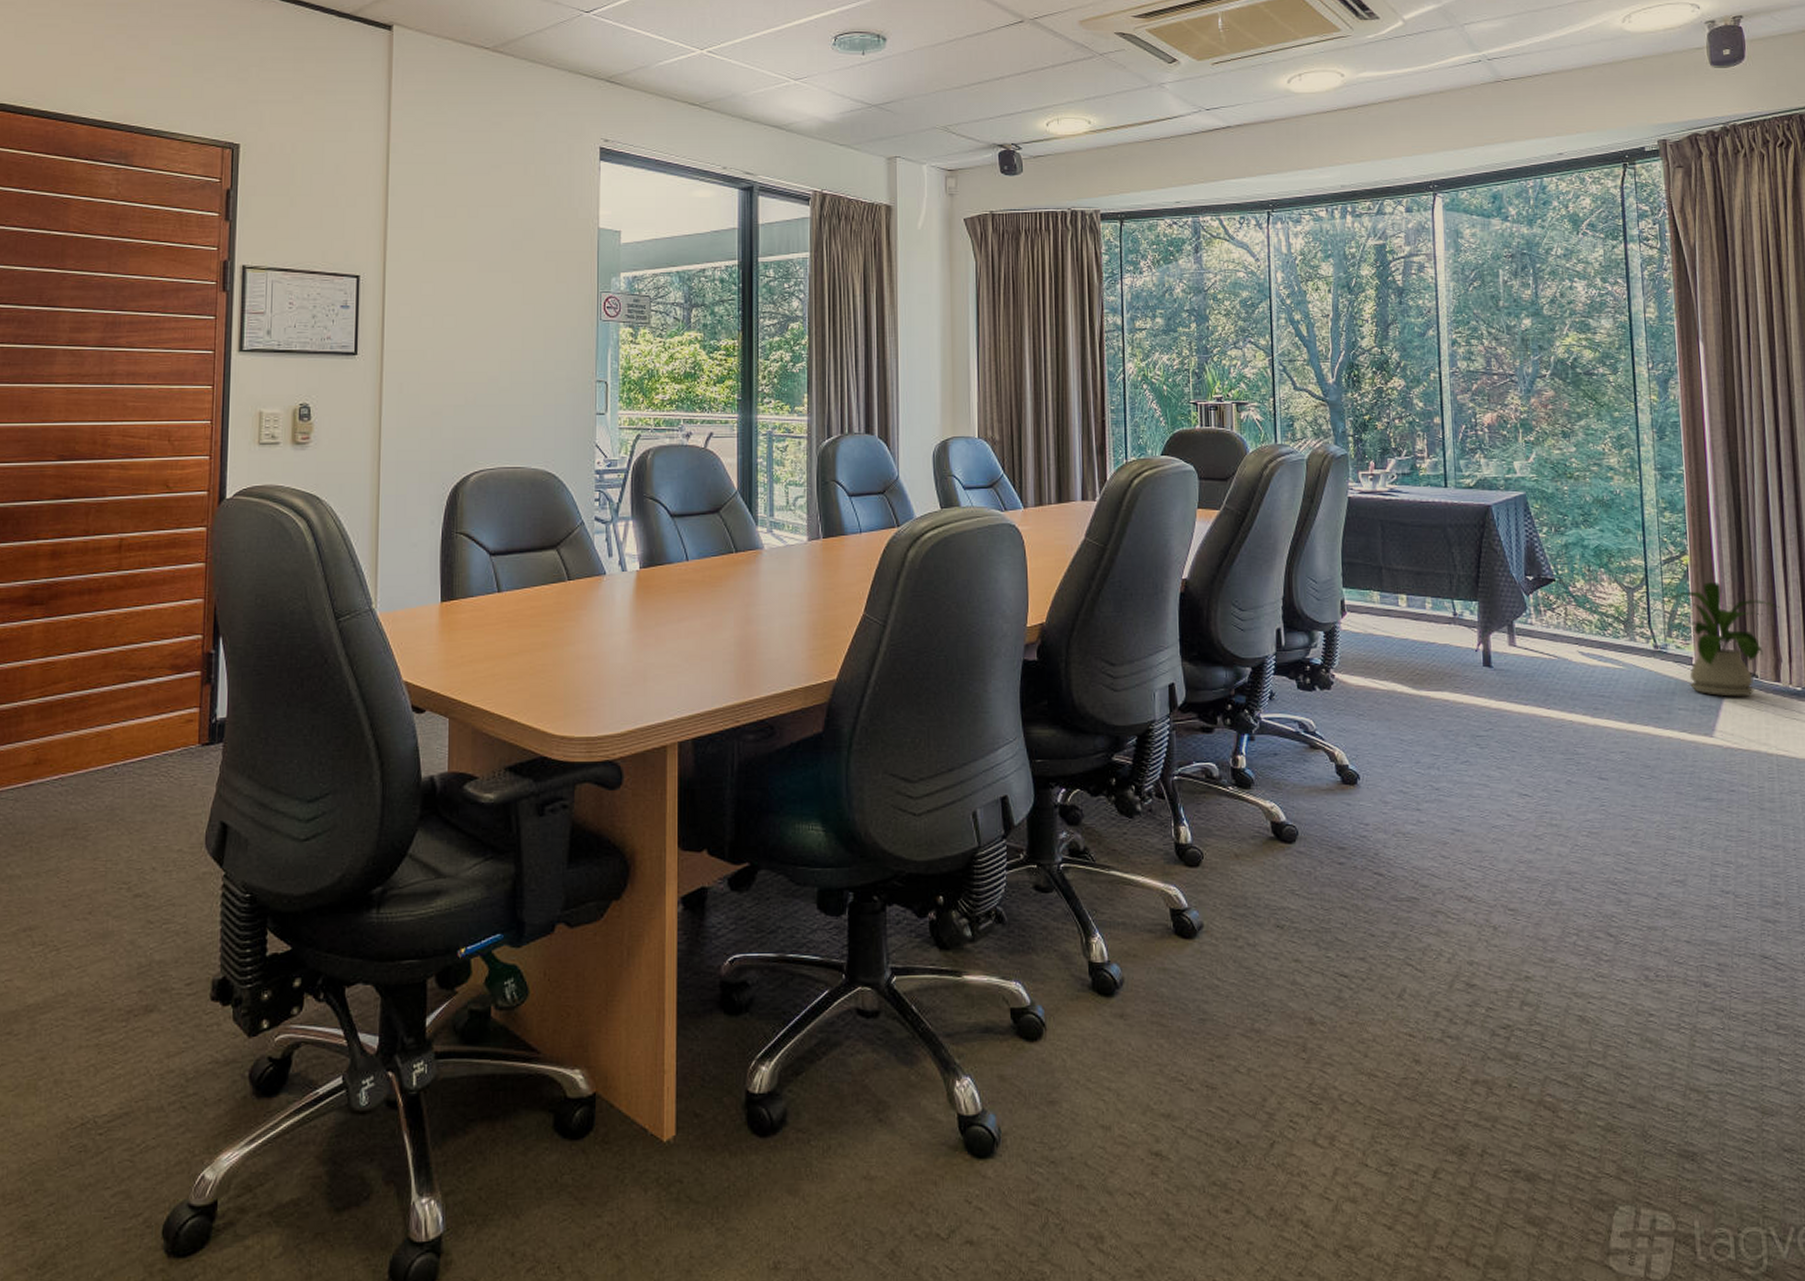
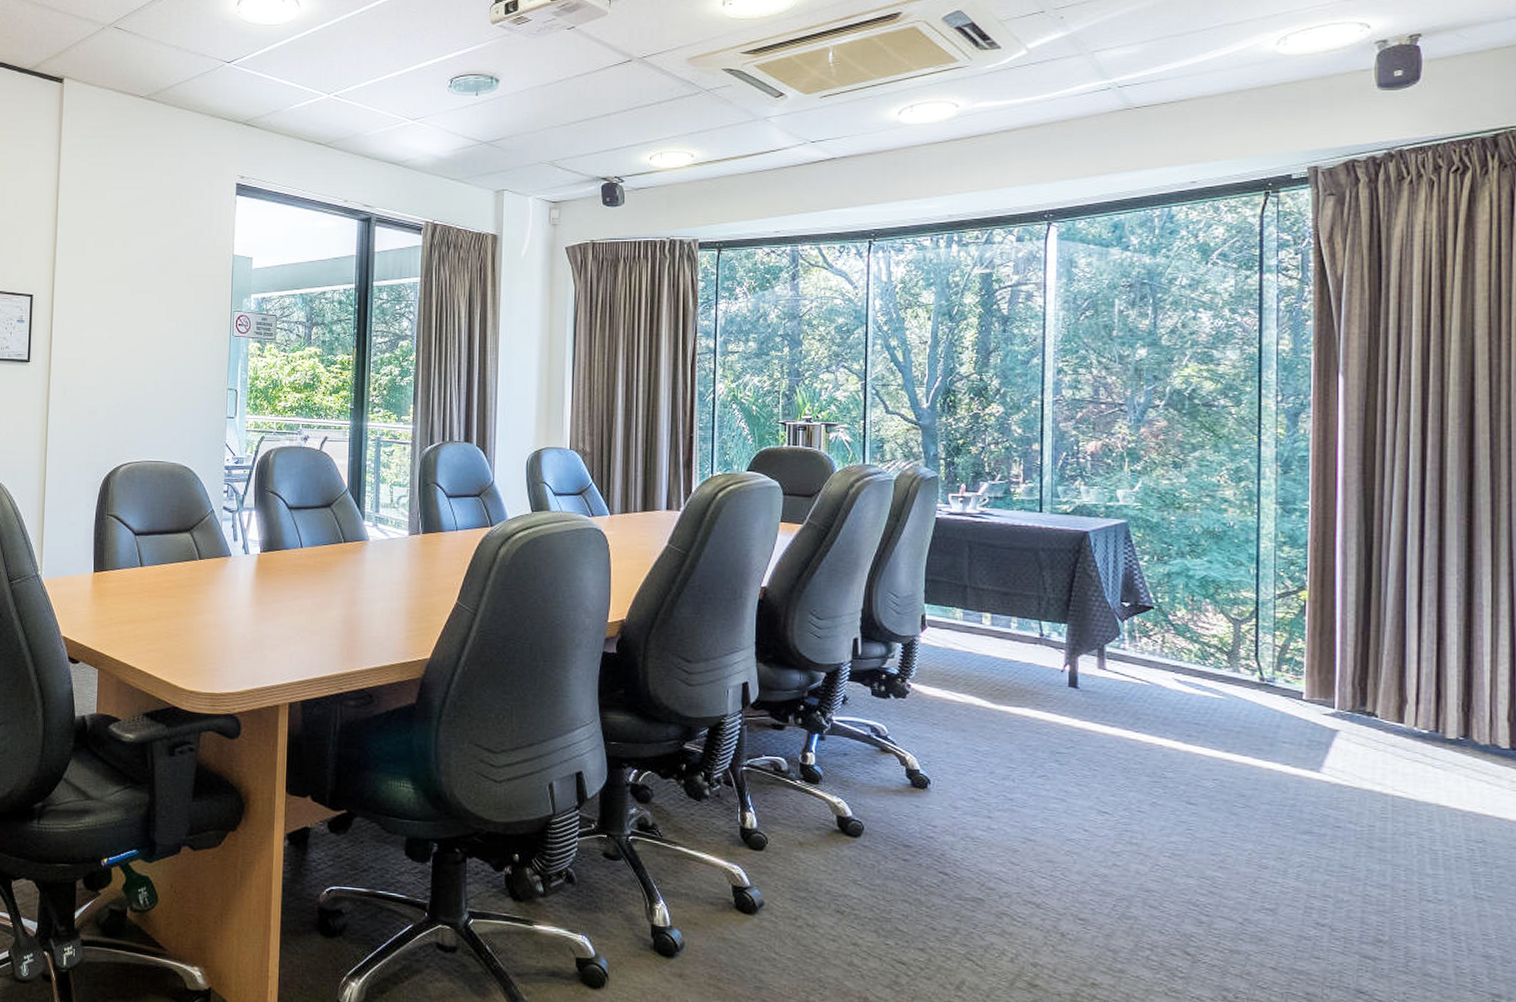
house plant: present [1667,582,1779,697] -> none [1278,619,1409,735]

